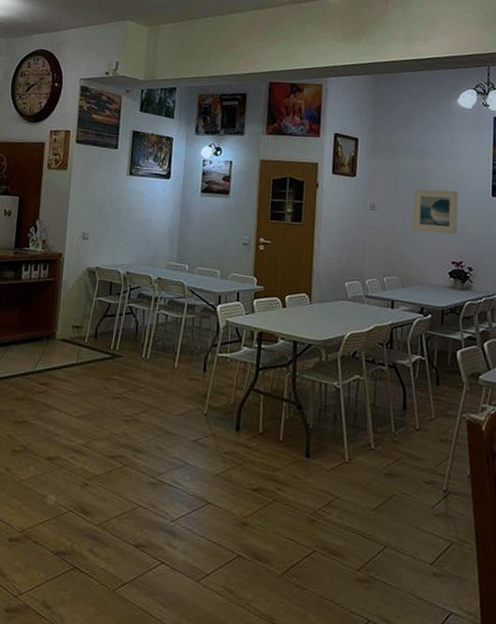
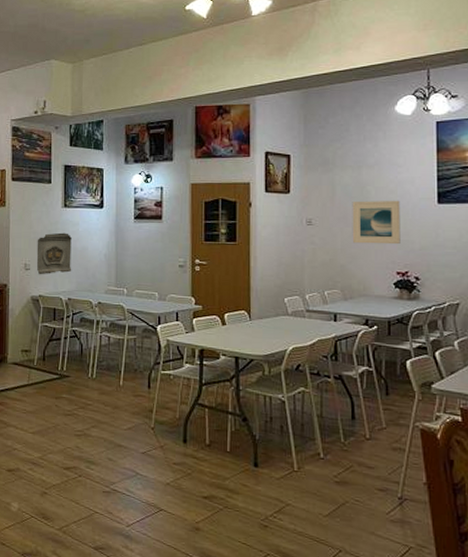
relief panel: none [95,201,135,246] -> present [36,232,72,275]

